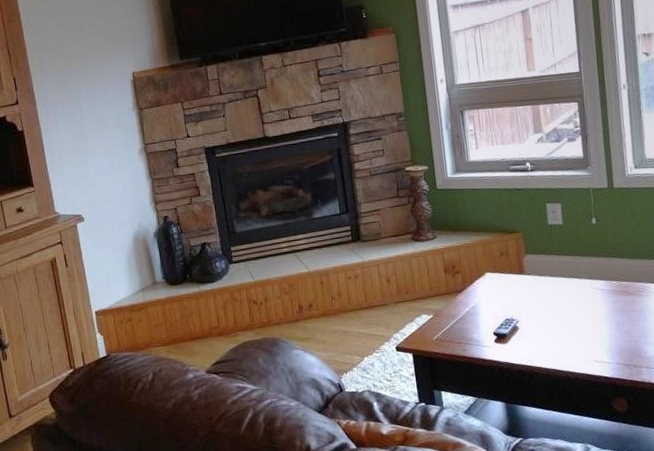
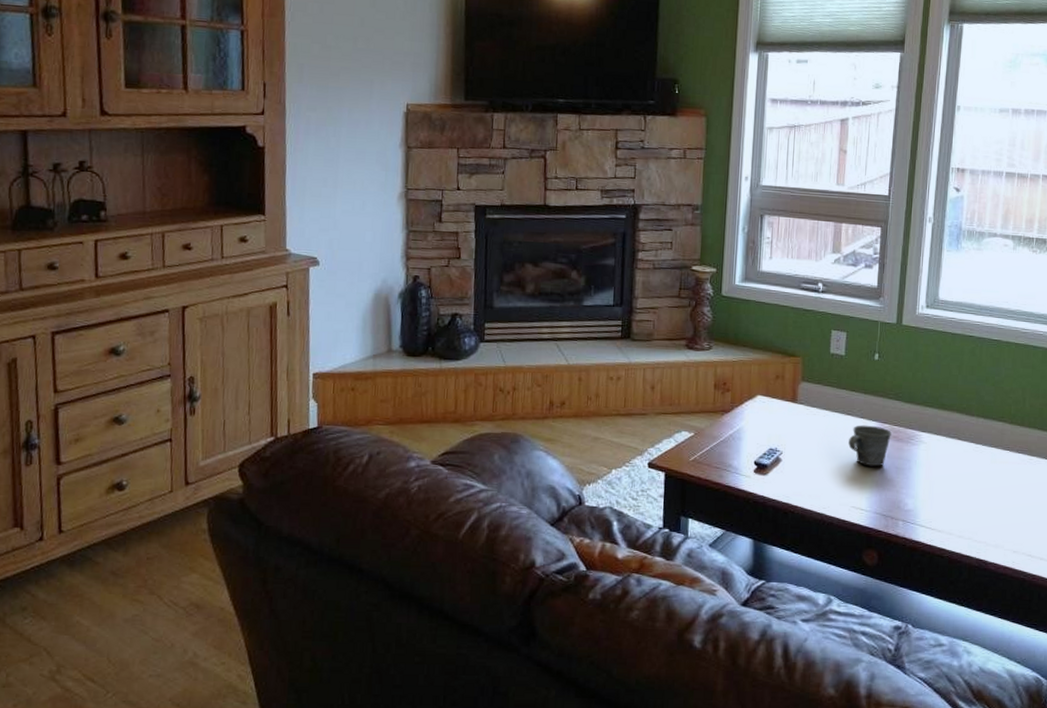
mug: none [580,284,621,322] -> present [848,425,891,467]

